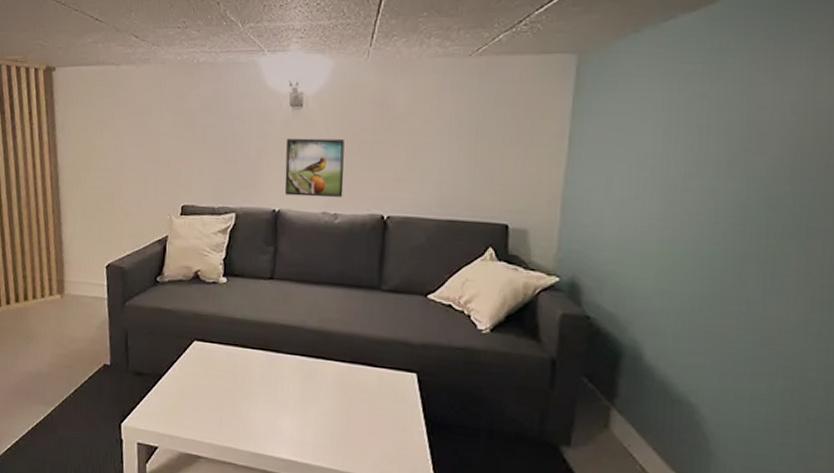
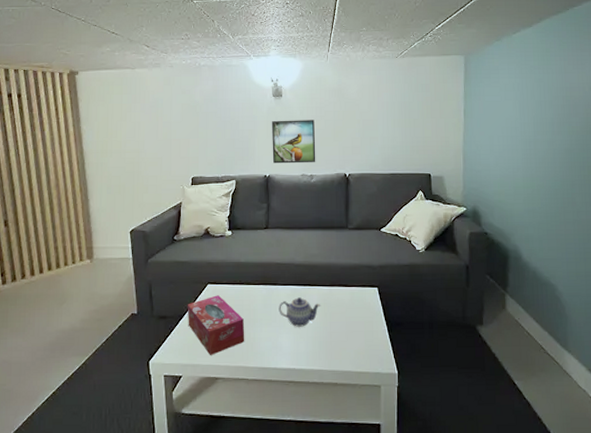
tissue box: none [168,355,237,428] -> present [187,295,245,355]
teapot: none [280,372,337,411] -> present [279,297,321,327]

